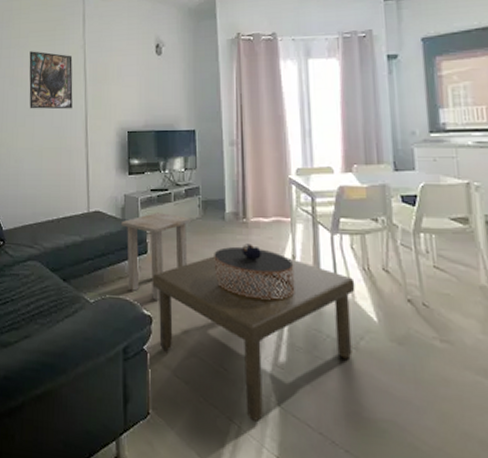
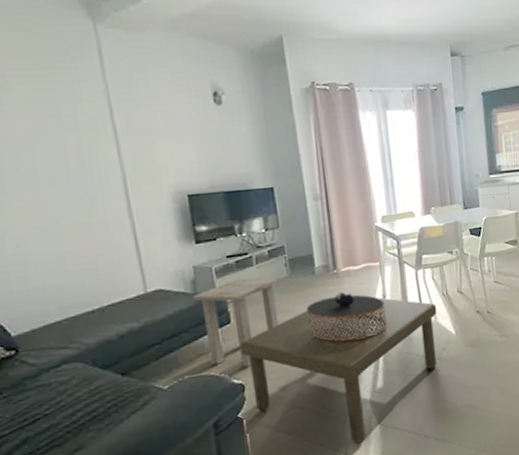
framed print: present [29,51,73,110] -> none [12,97,101,177]

